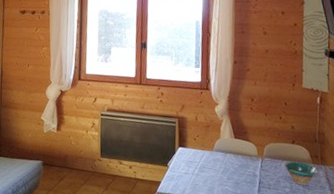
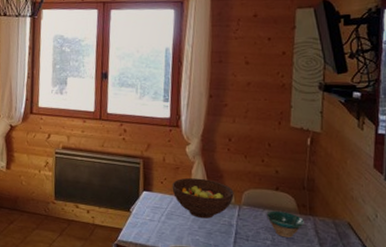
fruit bowl: none [203,134,257,170] -> present [172,178,234,219]

